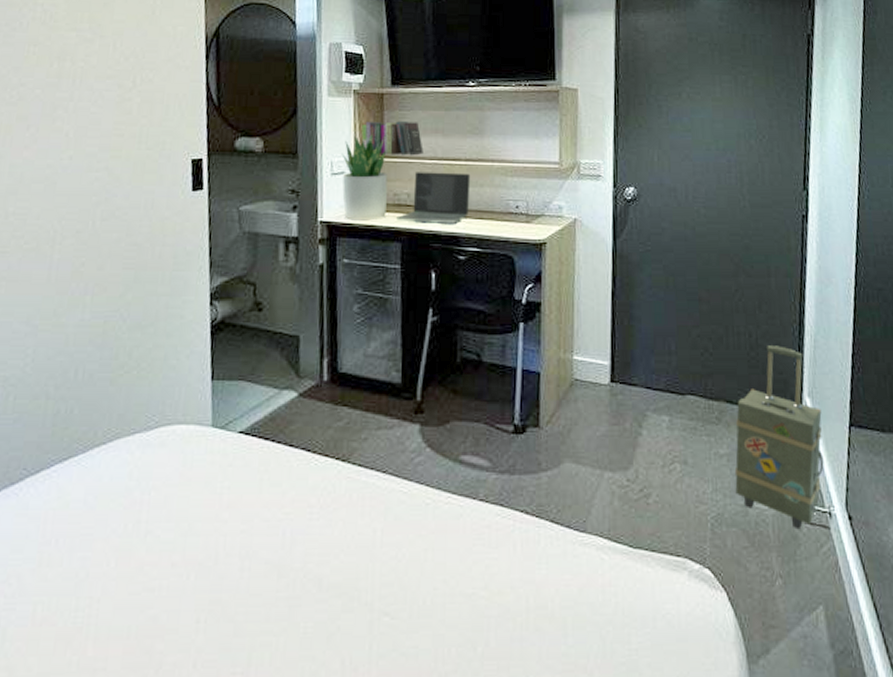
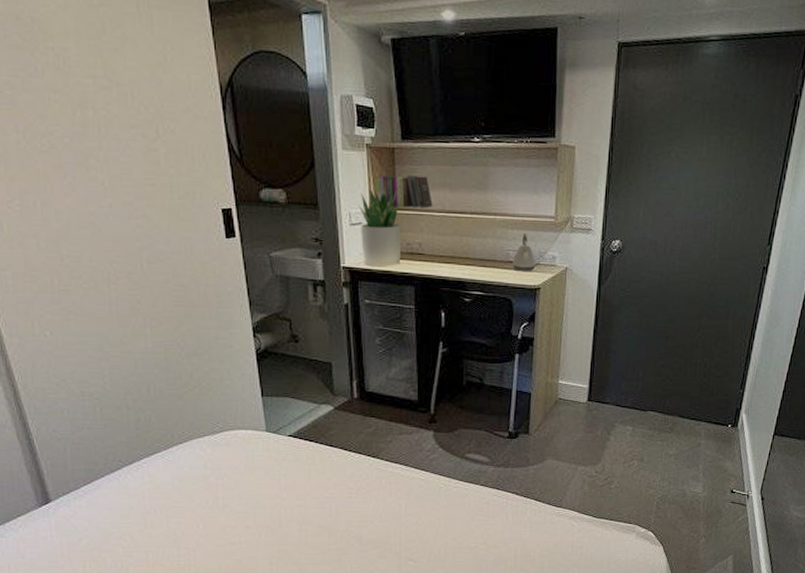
laptop: present [396,172,471,224] -> none [410,223,475,270]
kettle: none [512,181,540,225] -> present [512,233,536,272]
suitcase: present [734,345,824,530] -> none [678,374,754,506]

